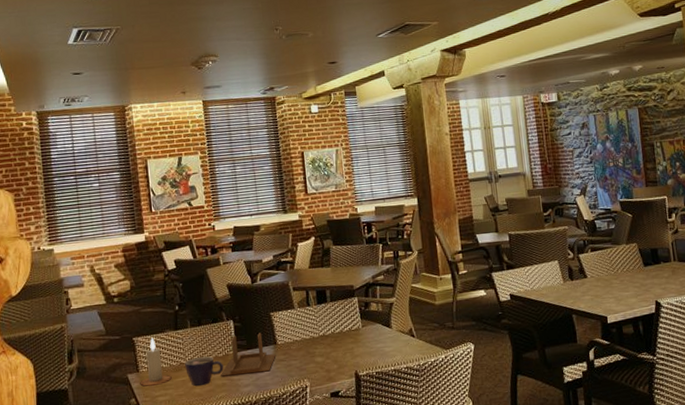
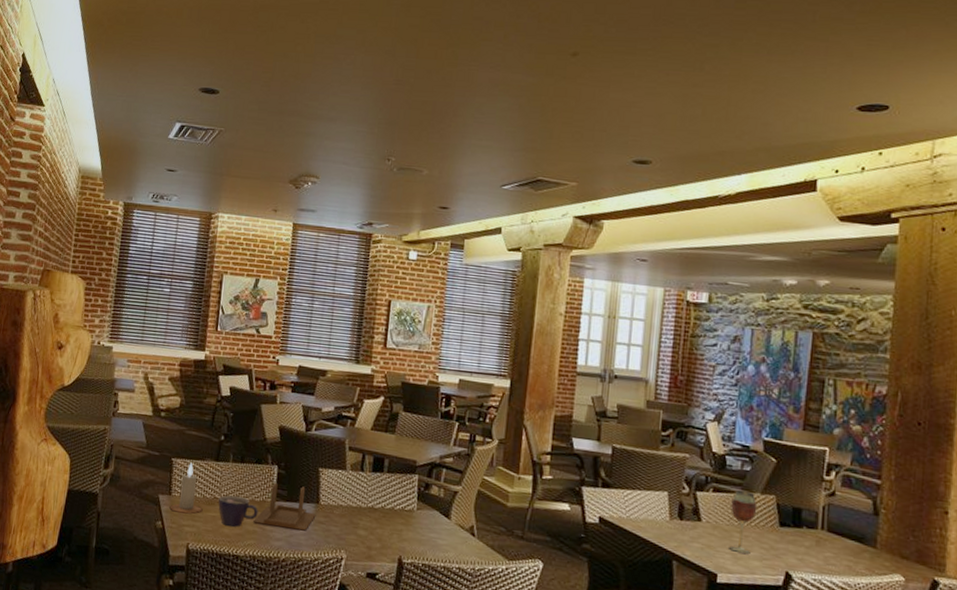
wineglass: none [606,245,628,295] -> present [729,489,758,554]

